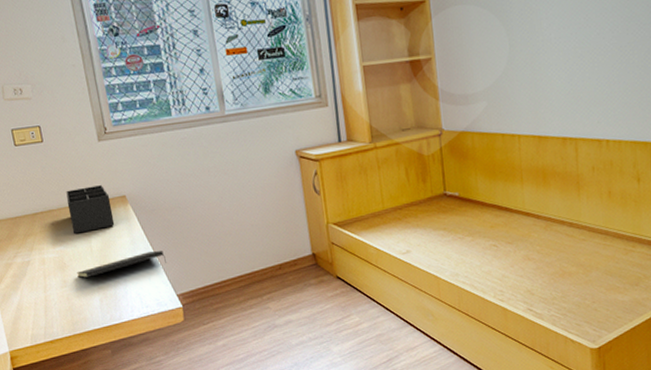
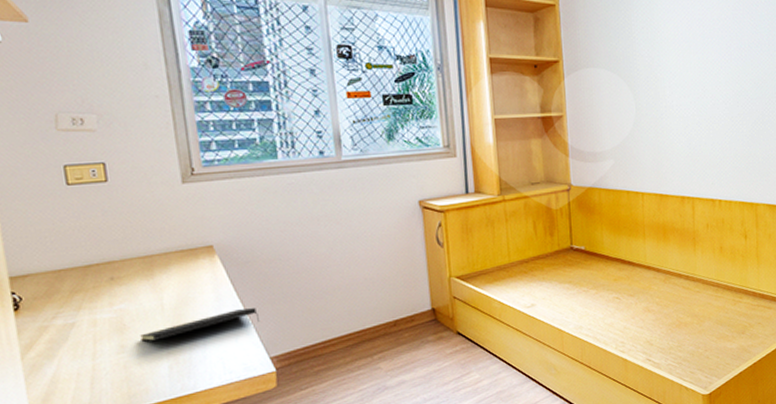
desk organizer: present [66,185,115,234] -> none [133,233,196,290]

